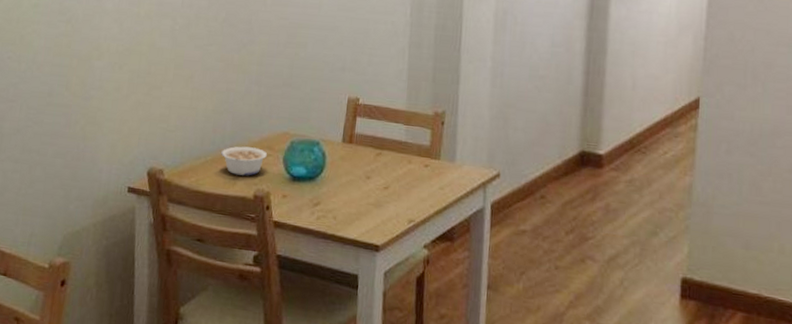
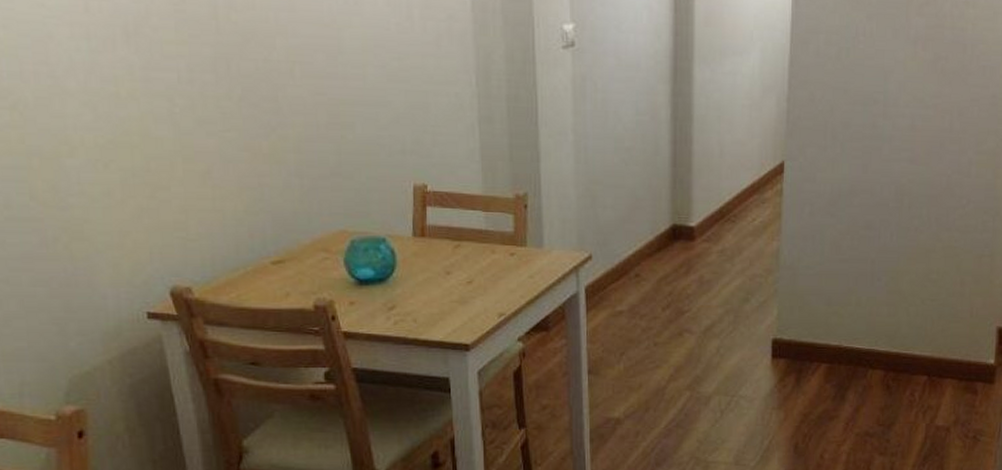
legume: present [221,146,267,176] -> none [264,251,323,285]

